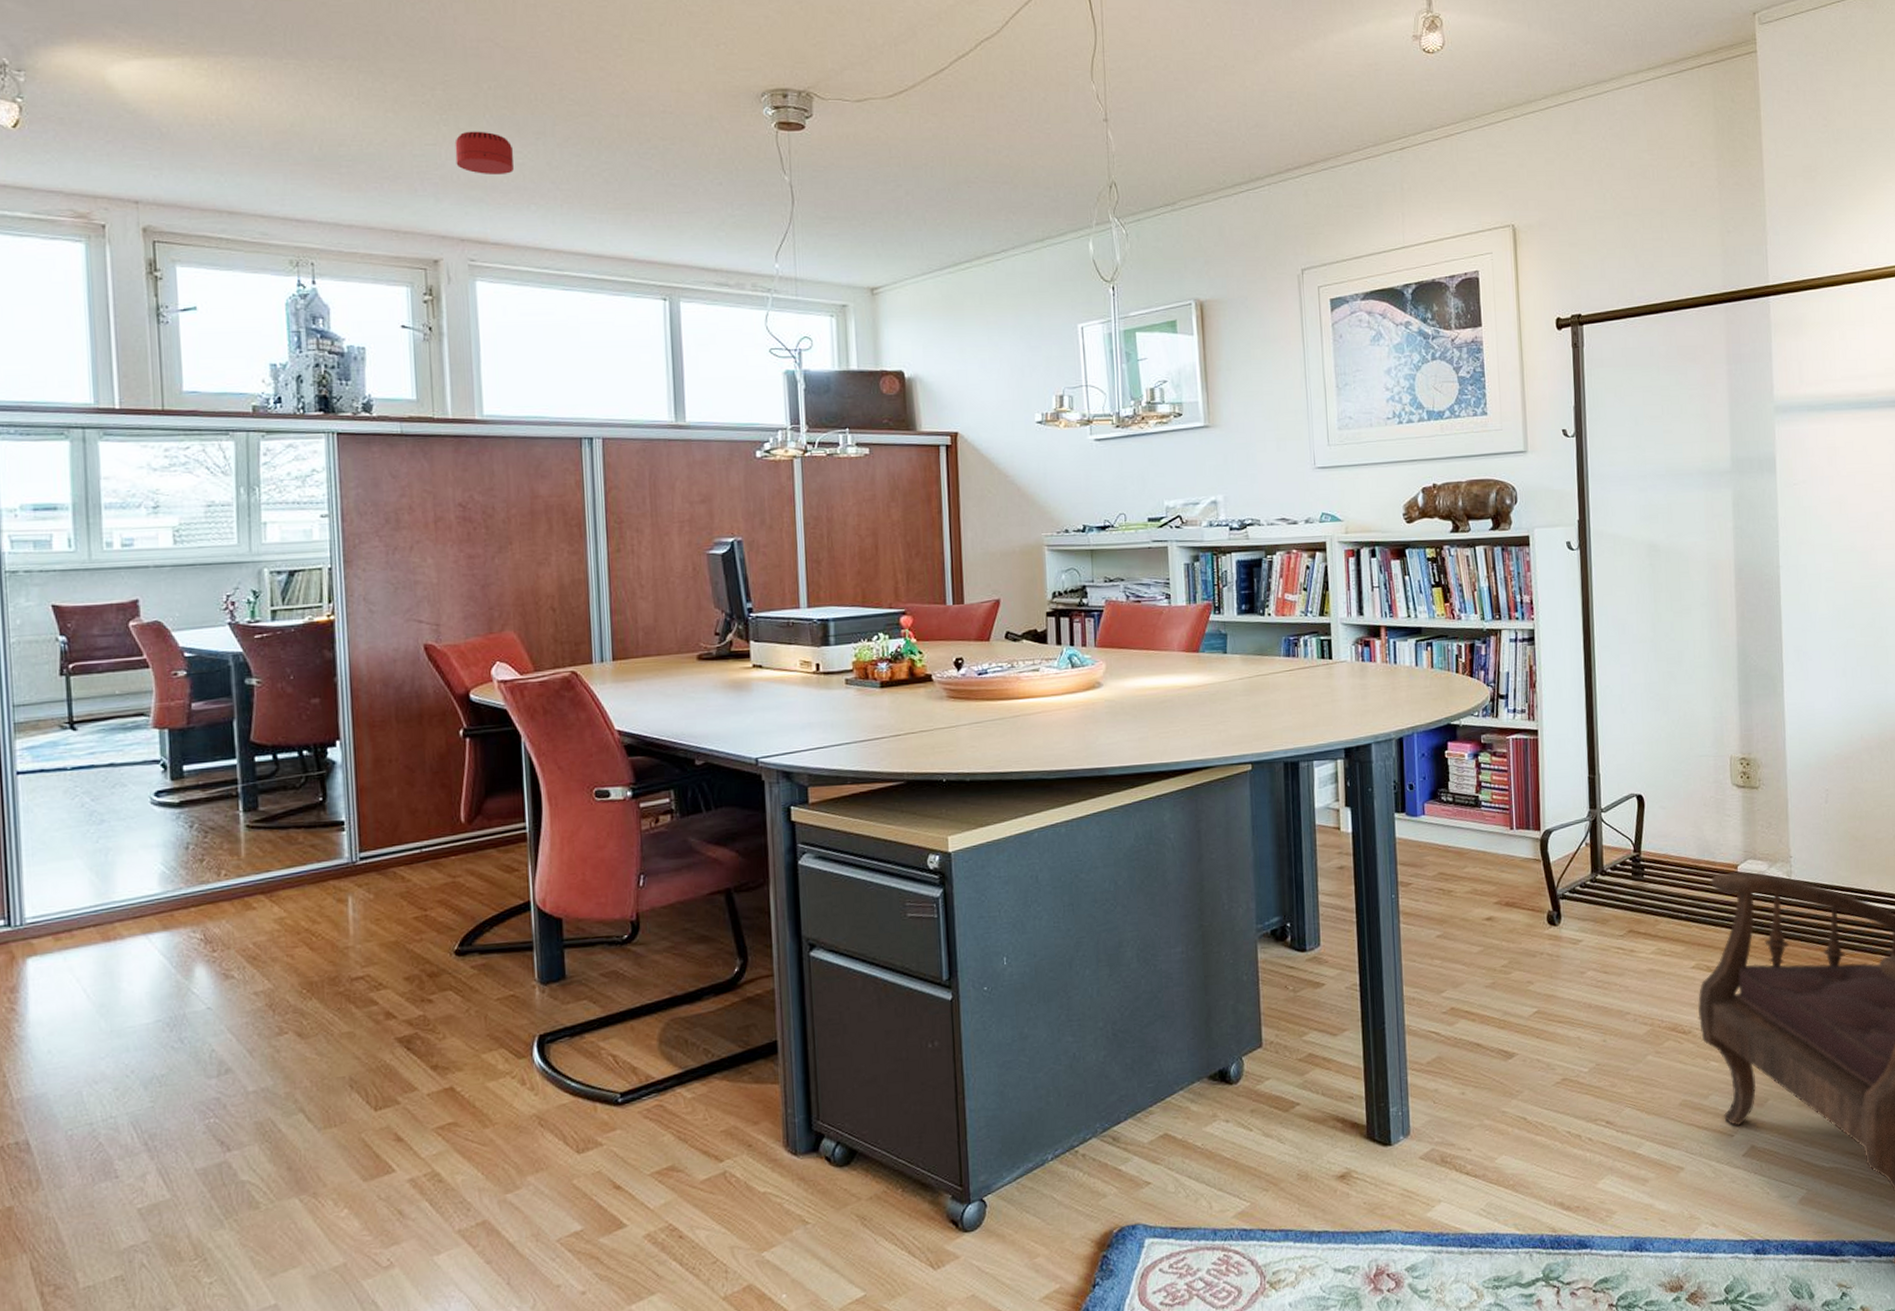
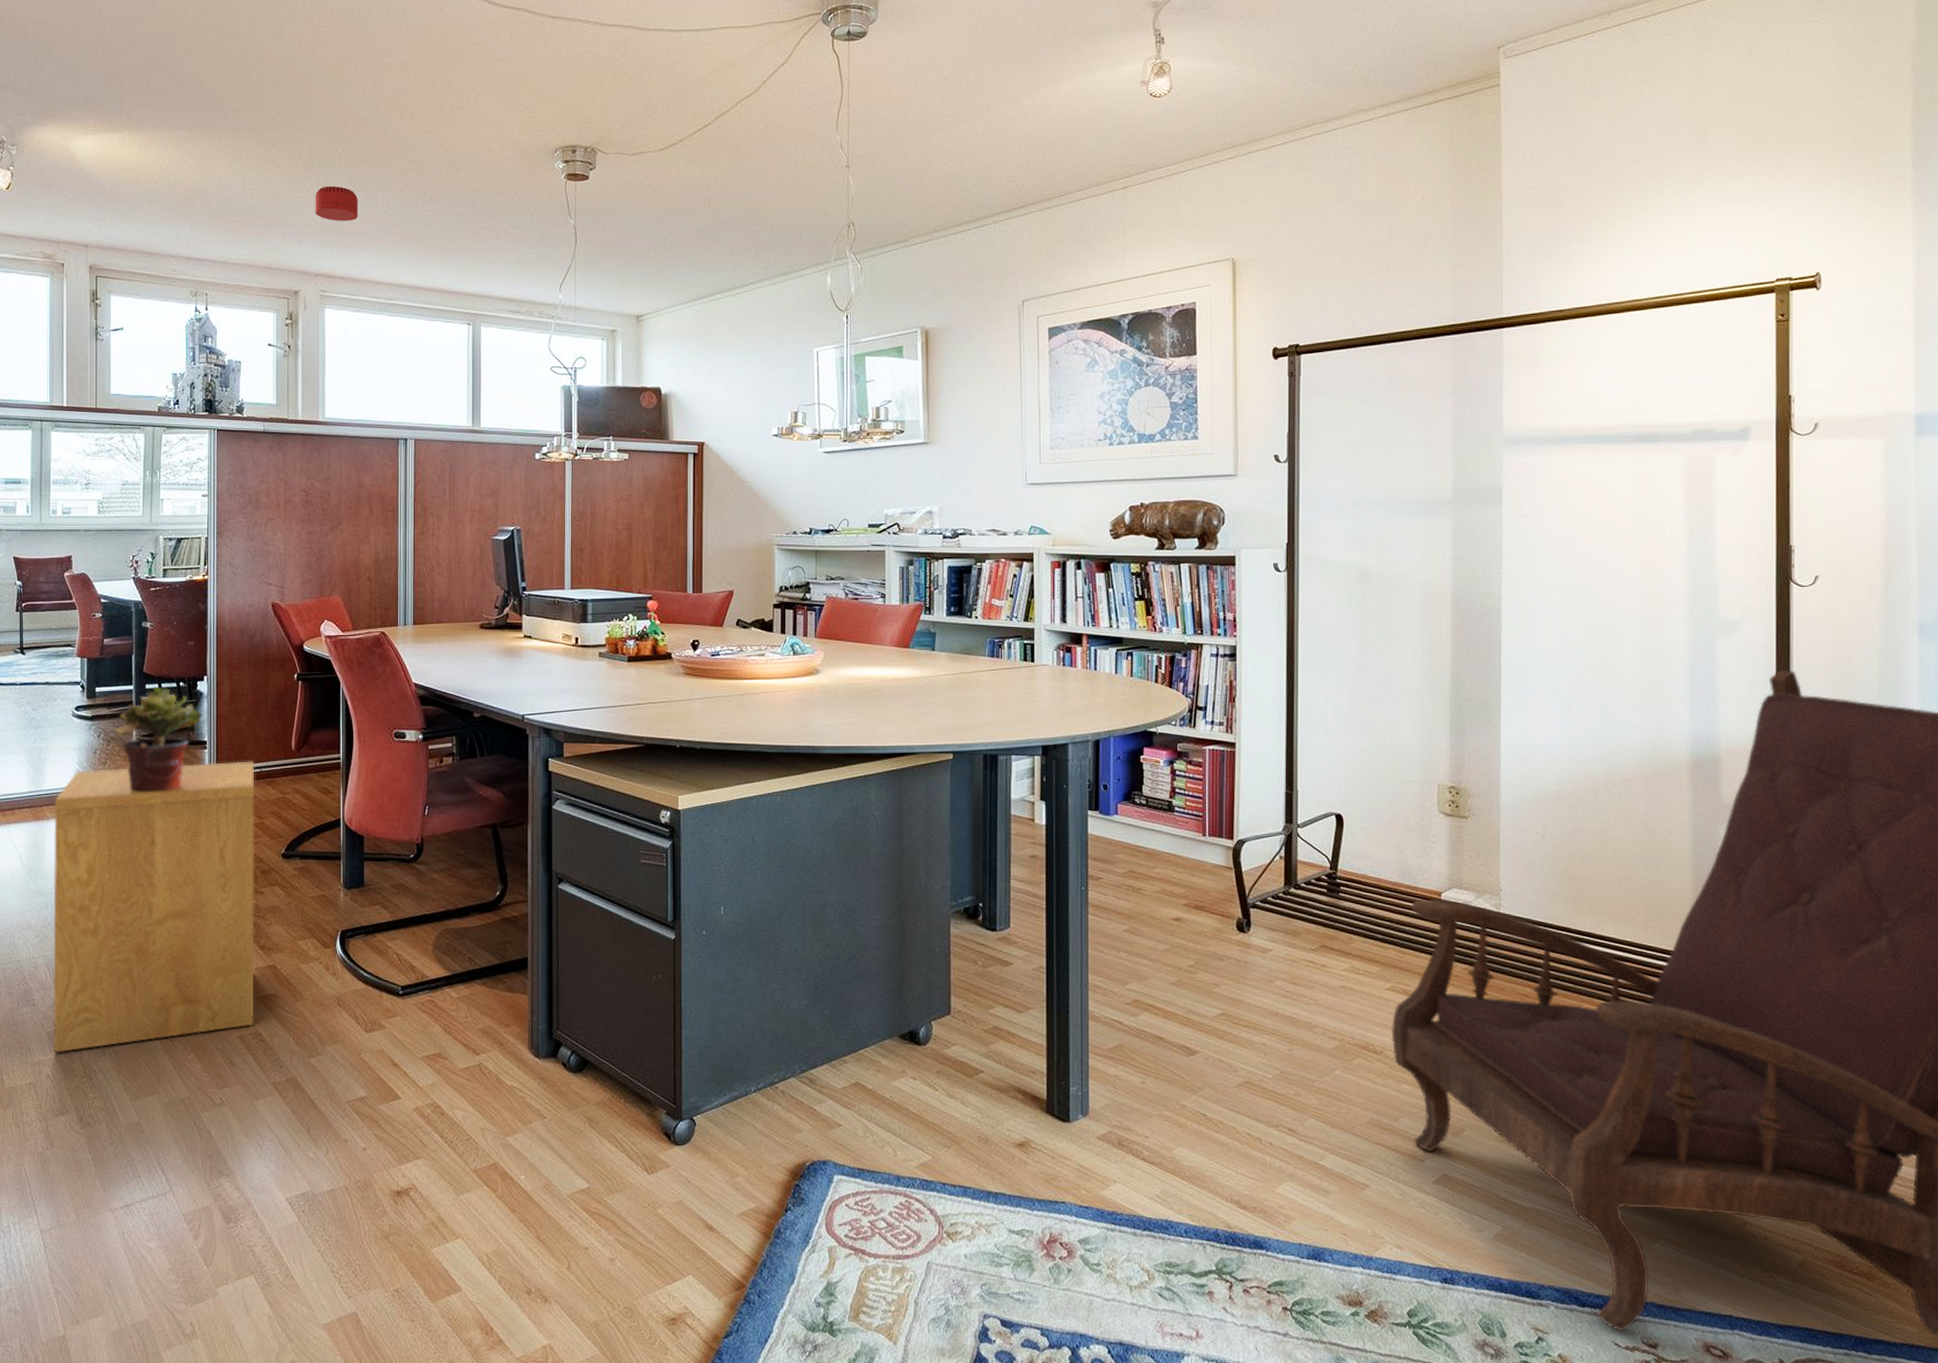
side table: none [131,840,429,1234] -> present [53,761,255,1053]
potted plant: none [211,758,336,892] -> present [113,686,202,792]

